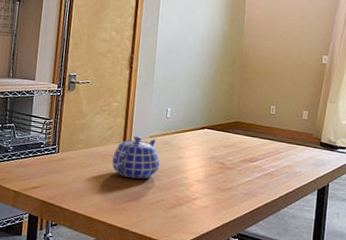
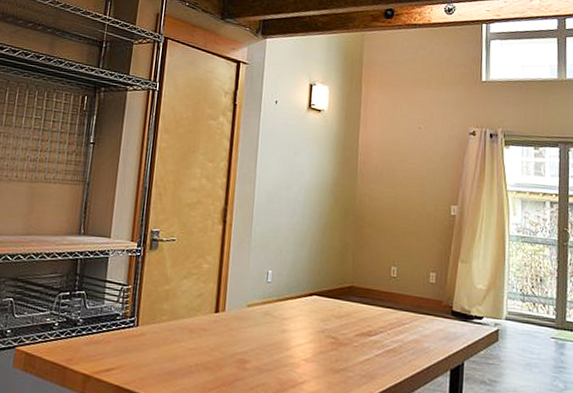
teapot: present [111,136,160,179] -> none [201,305,260,358]

